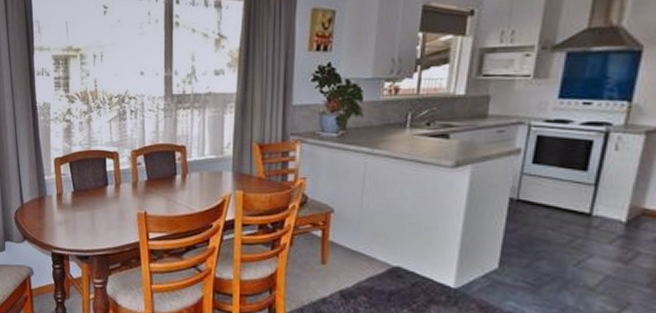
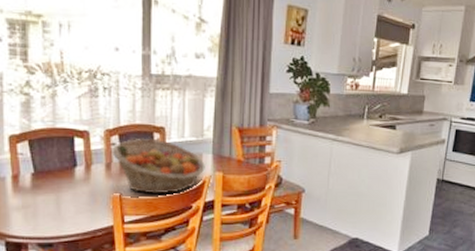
fruit basket: none [138,157,225,213] -> present [112,138,205,195]

